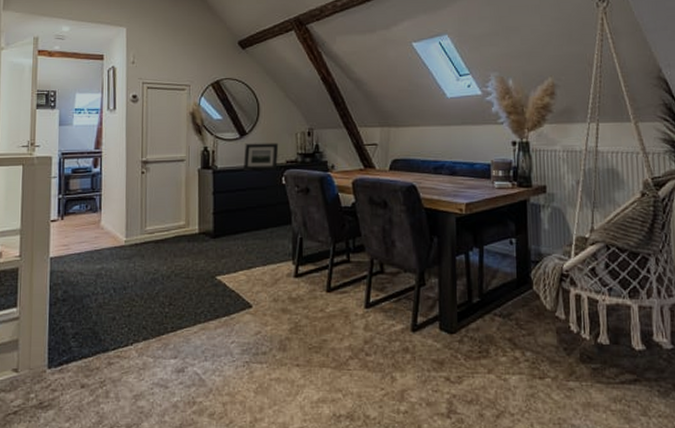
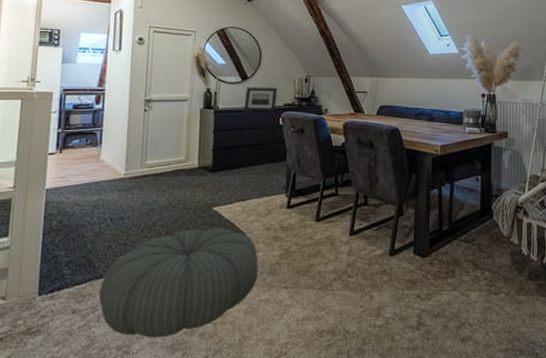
pouf: none [106,298,267,417] -> present [99,228,258,338]

